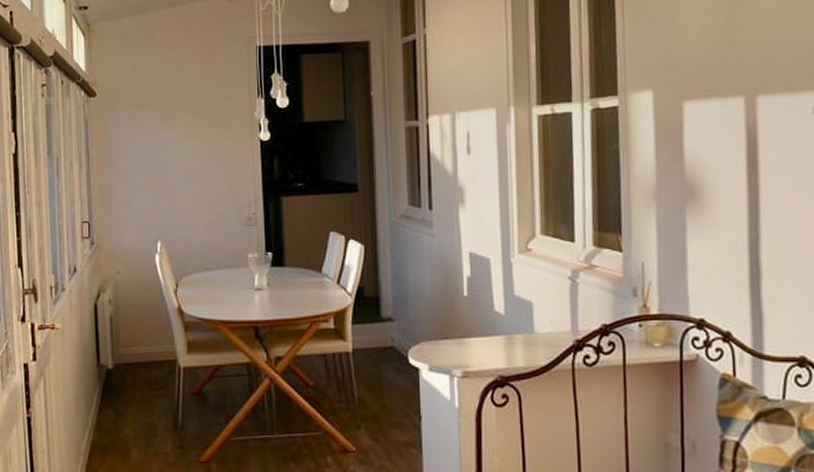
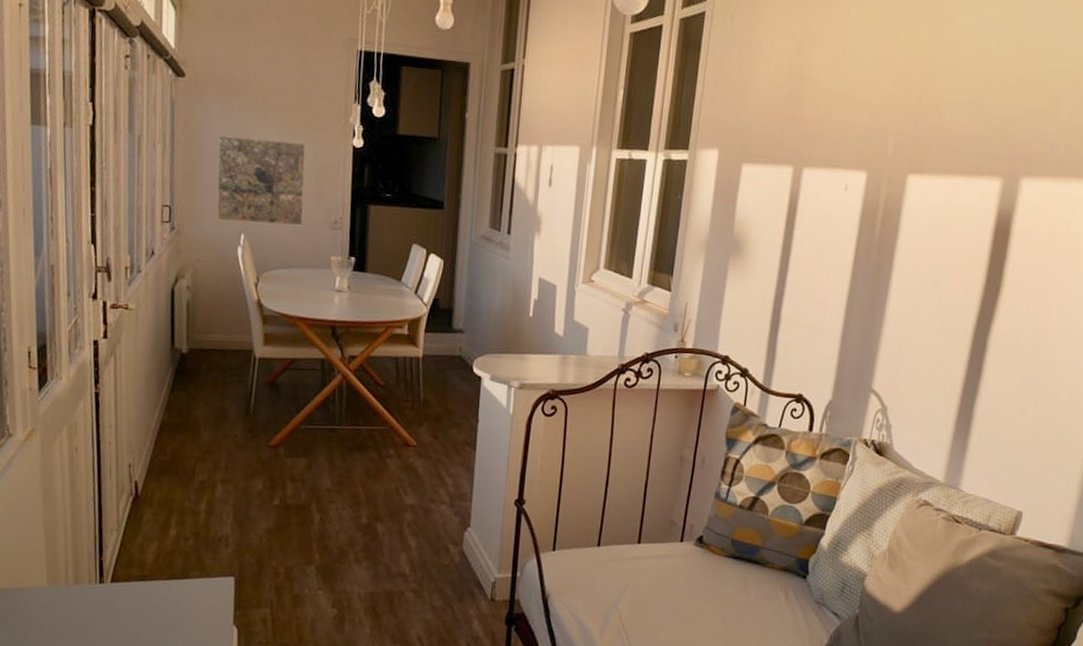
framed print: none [130,144,217,231] -> present [217,135,306,226]

